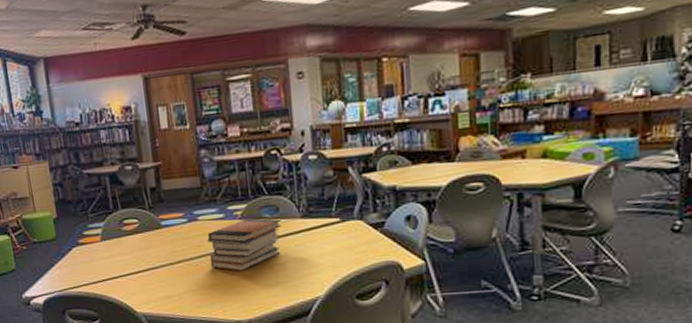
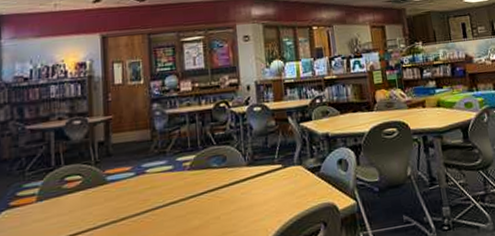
book stack: present [207,218,281,271] -> none [155,168,228,225]

